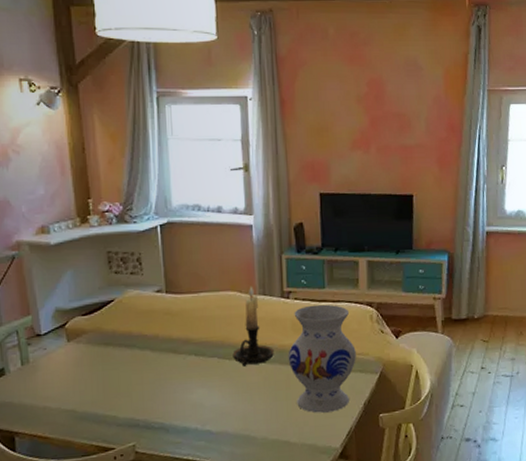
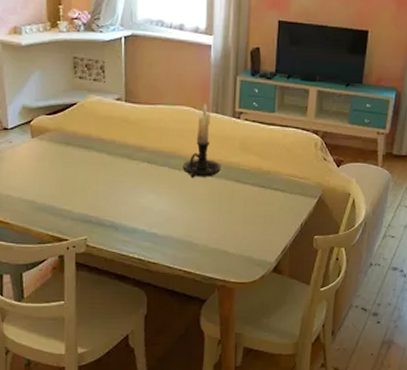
vase: present [288,304,356,413] -> none [233,127,298,229]

